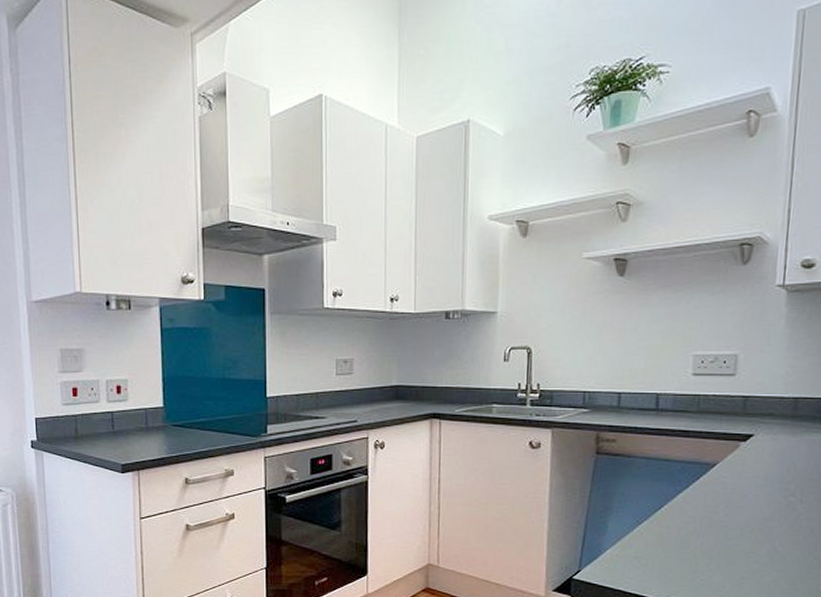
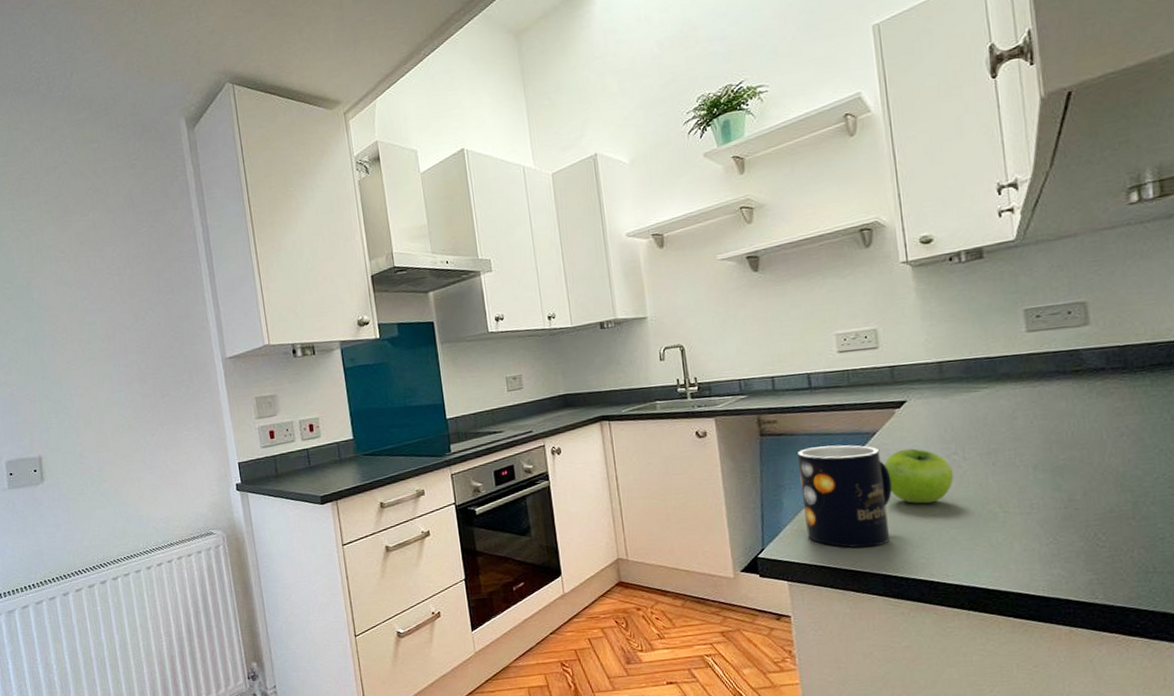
mug: none [627,472,723,581] -> present [798,445,892,548]
fruit: none [718,484,787,543] -> present [884,448,953,504]

